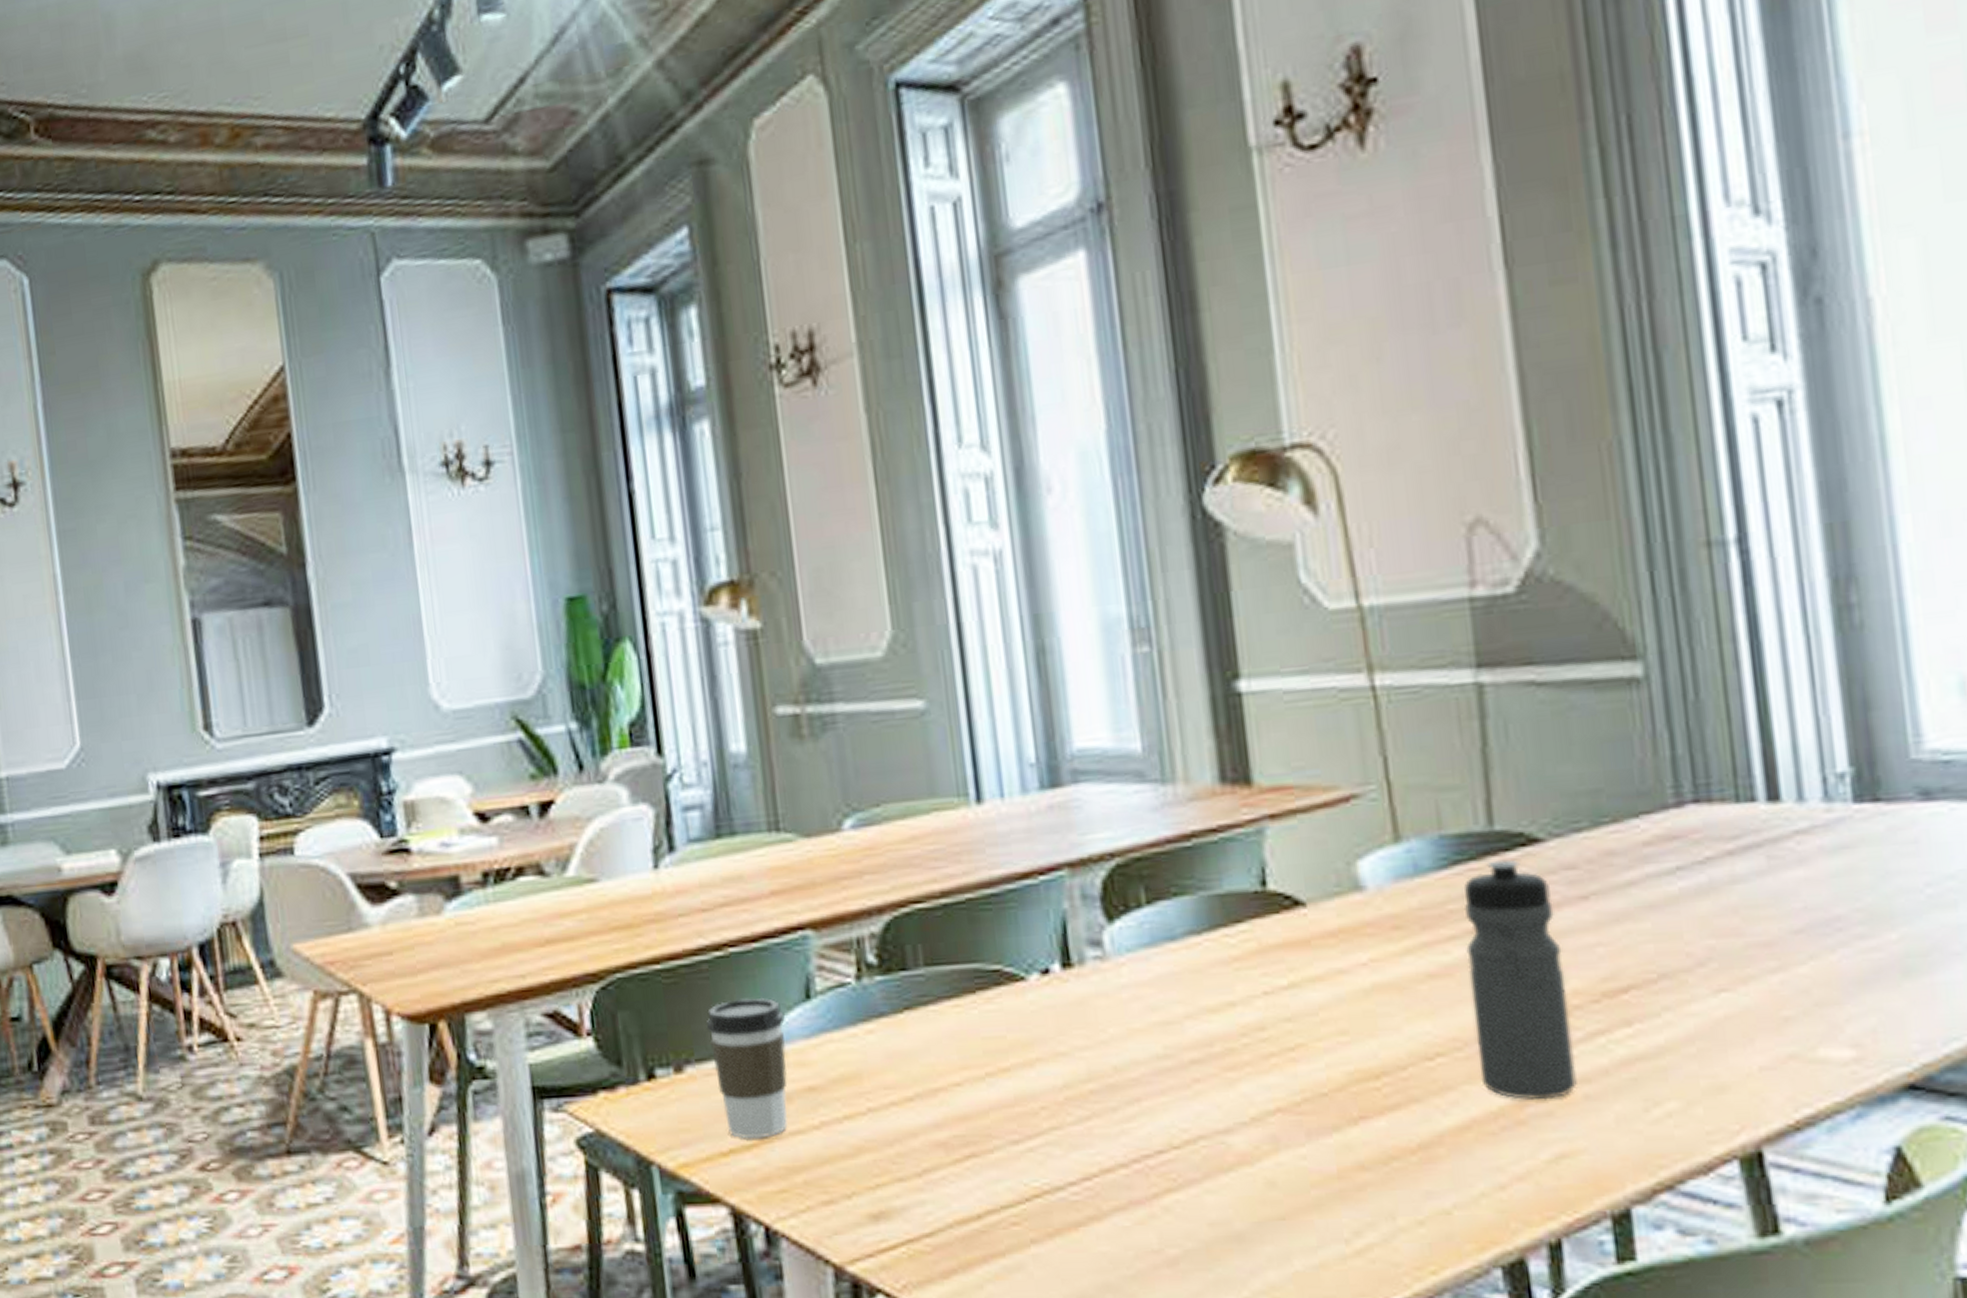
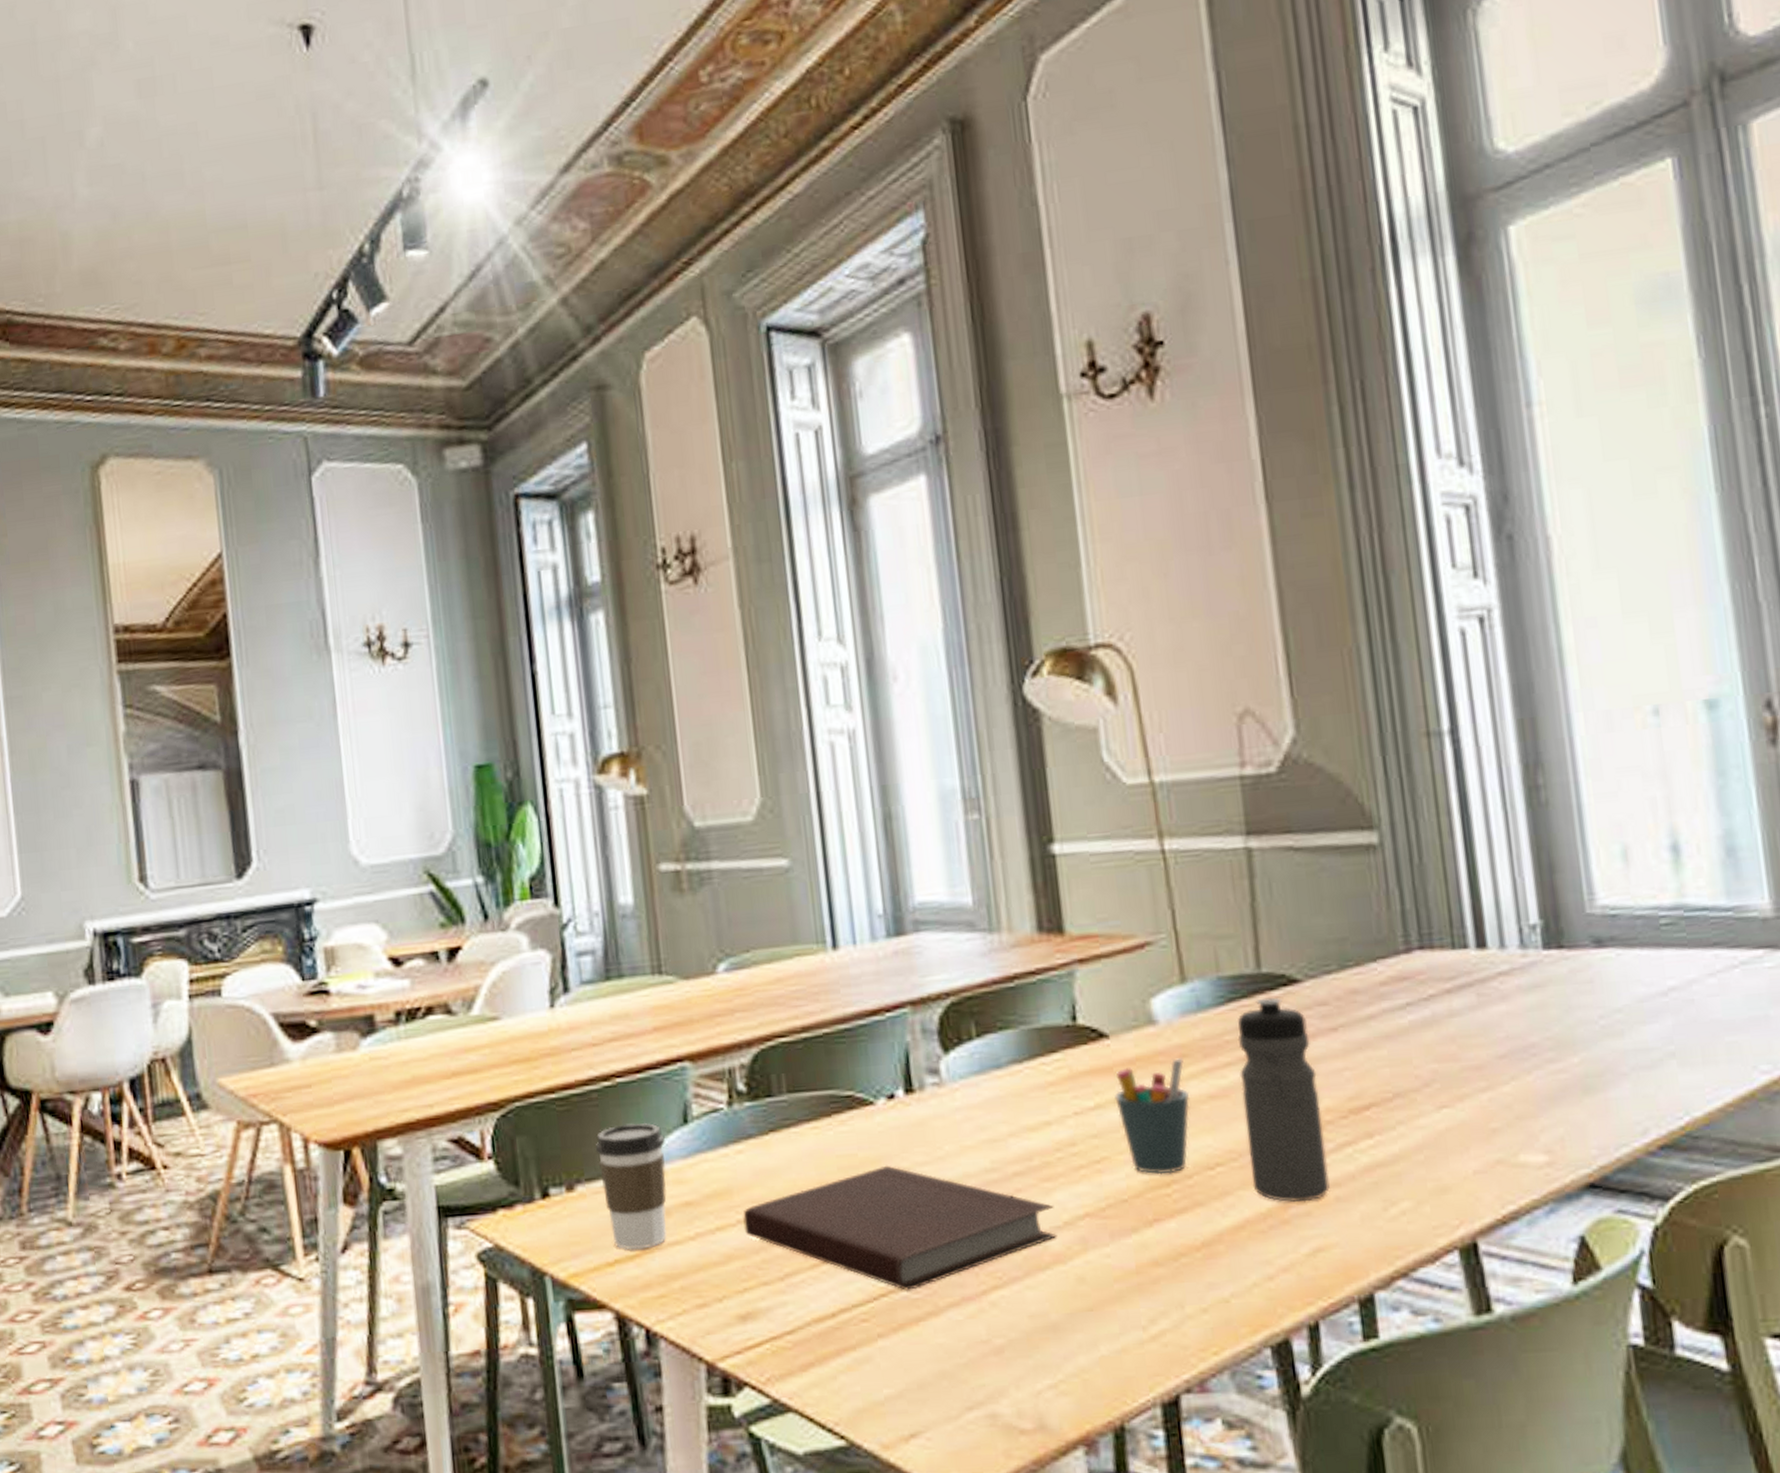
notebook: none [874,1049,1243,1191] -> present [743,1165,1057,1291]
pen holder: none [1313,930,1405,1065] -> present [1115,1058,1190,1175]

